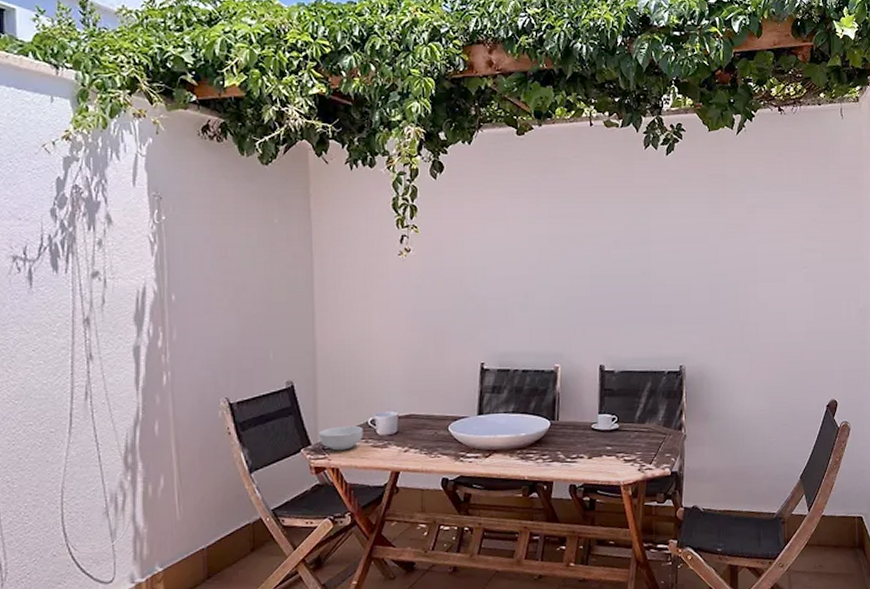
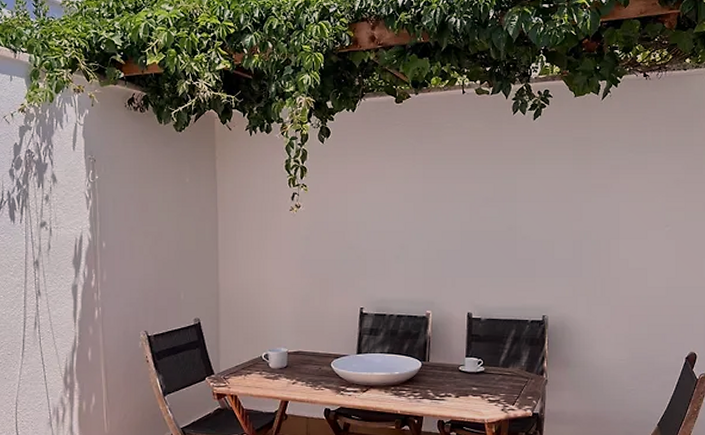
cereal bowl: present [319,425,363,451] -> none [221,359,258,380]

